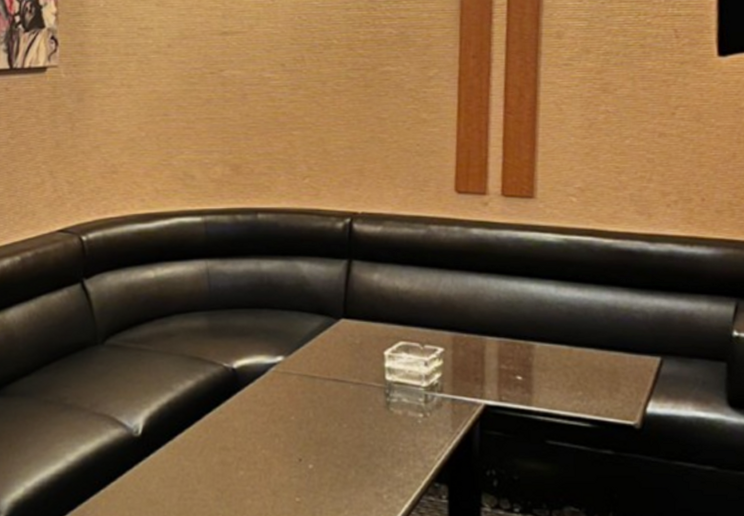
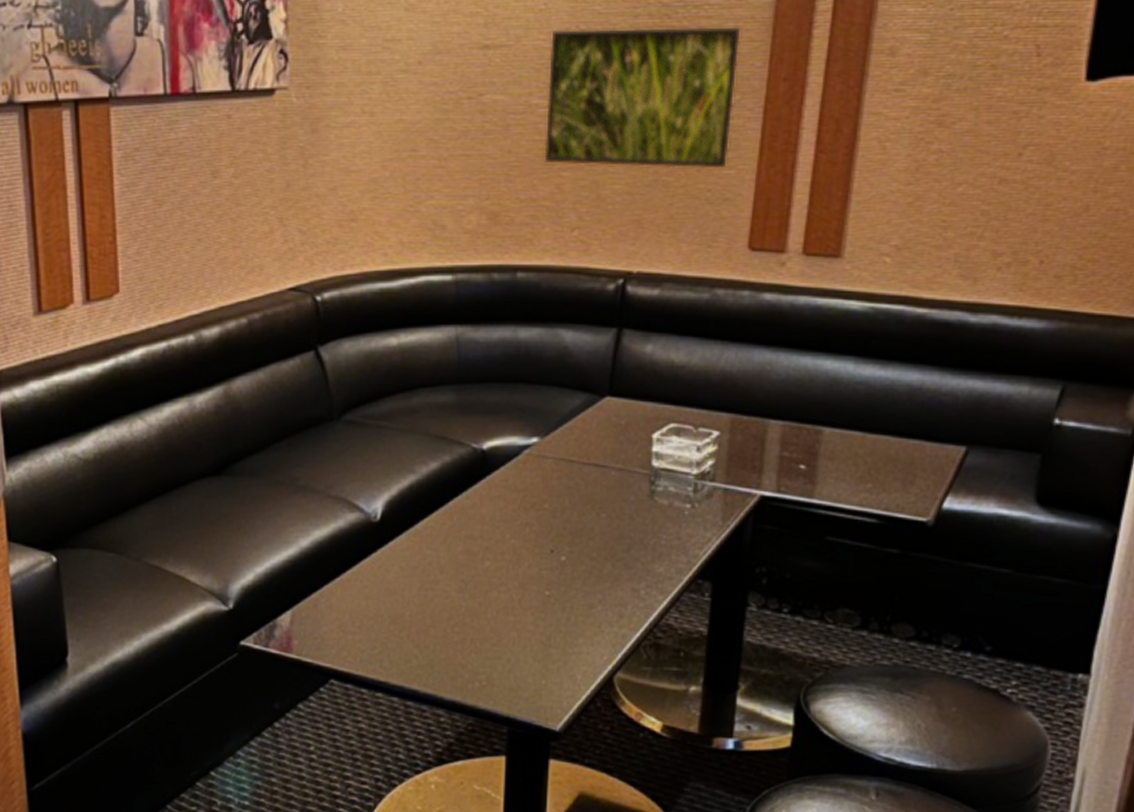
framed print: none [277,17,434,127] -> present [544,27,741,169]

